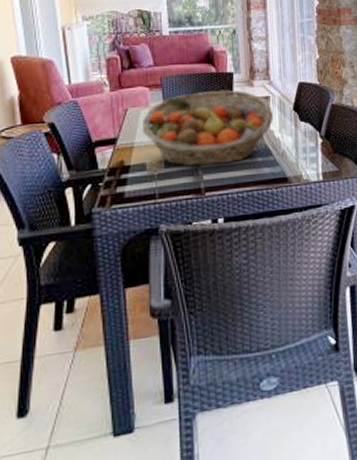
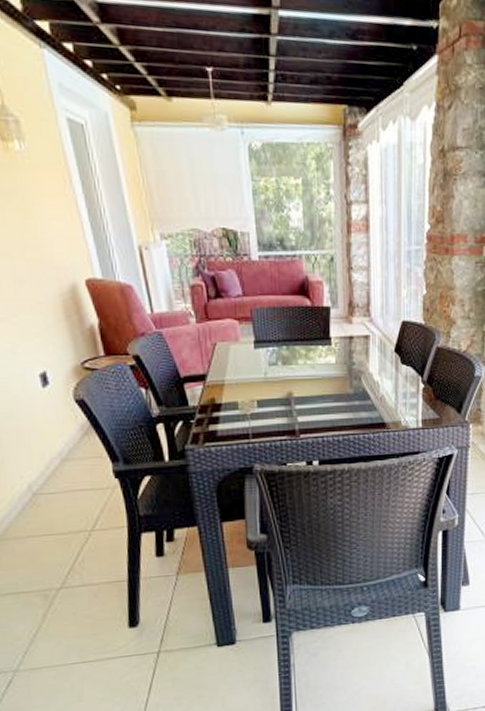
fruit basket: present [143,89,273,167] -> none [233,326,372,408]

